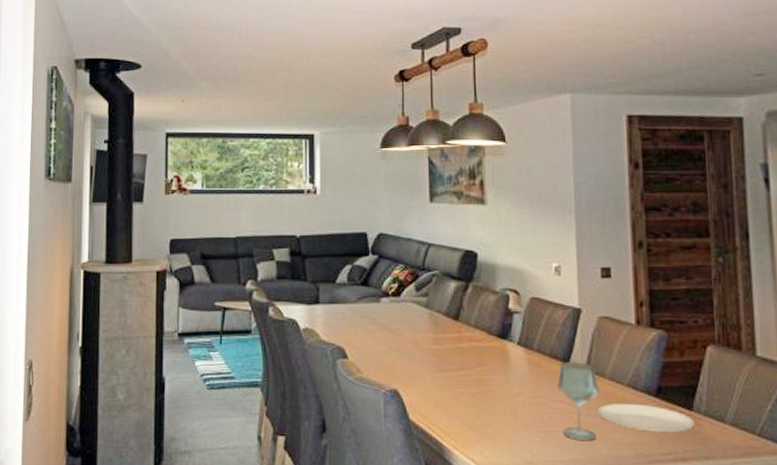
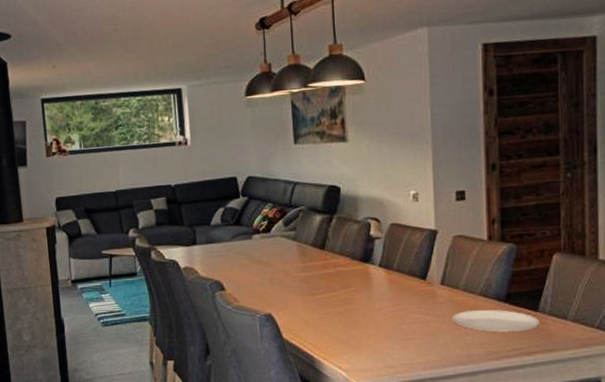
wine glass: present [557,361,599,441] -> none [415,277,453,345]

